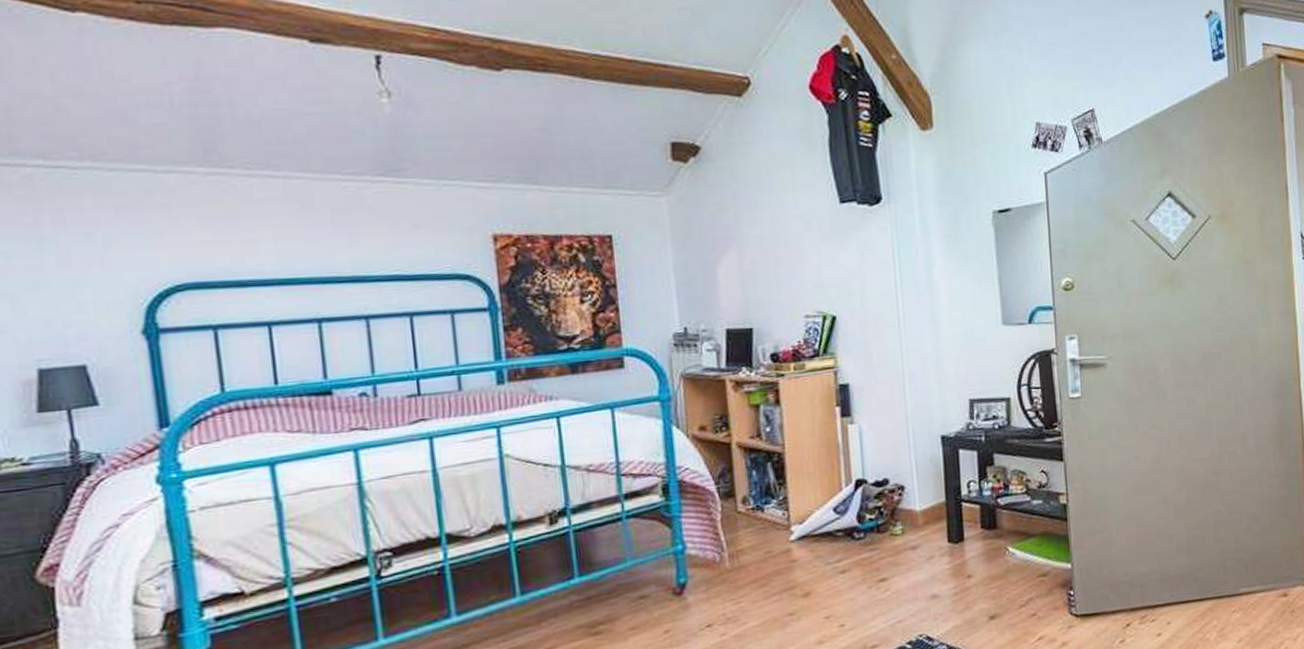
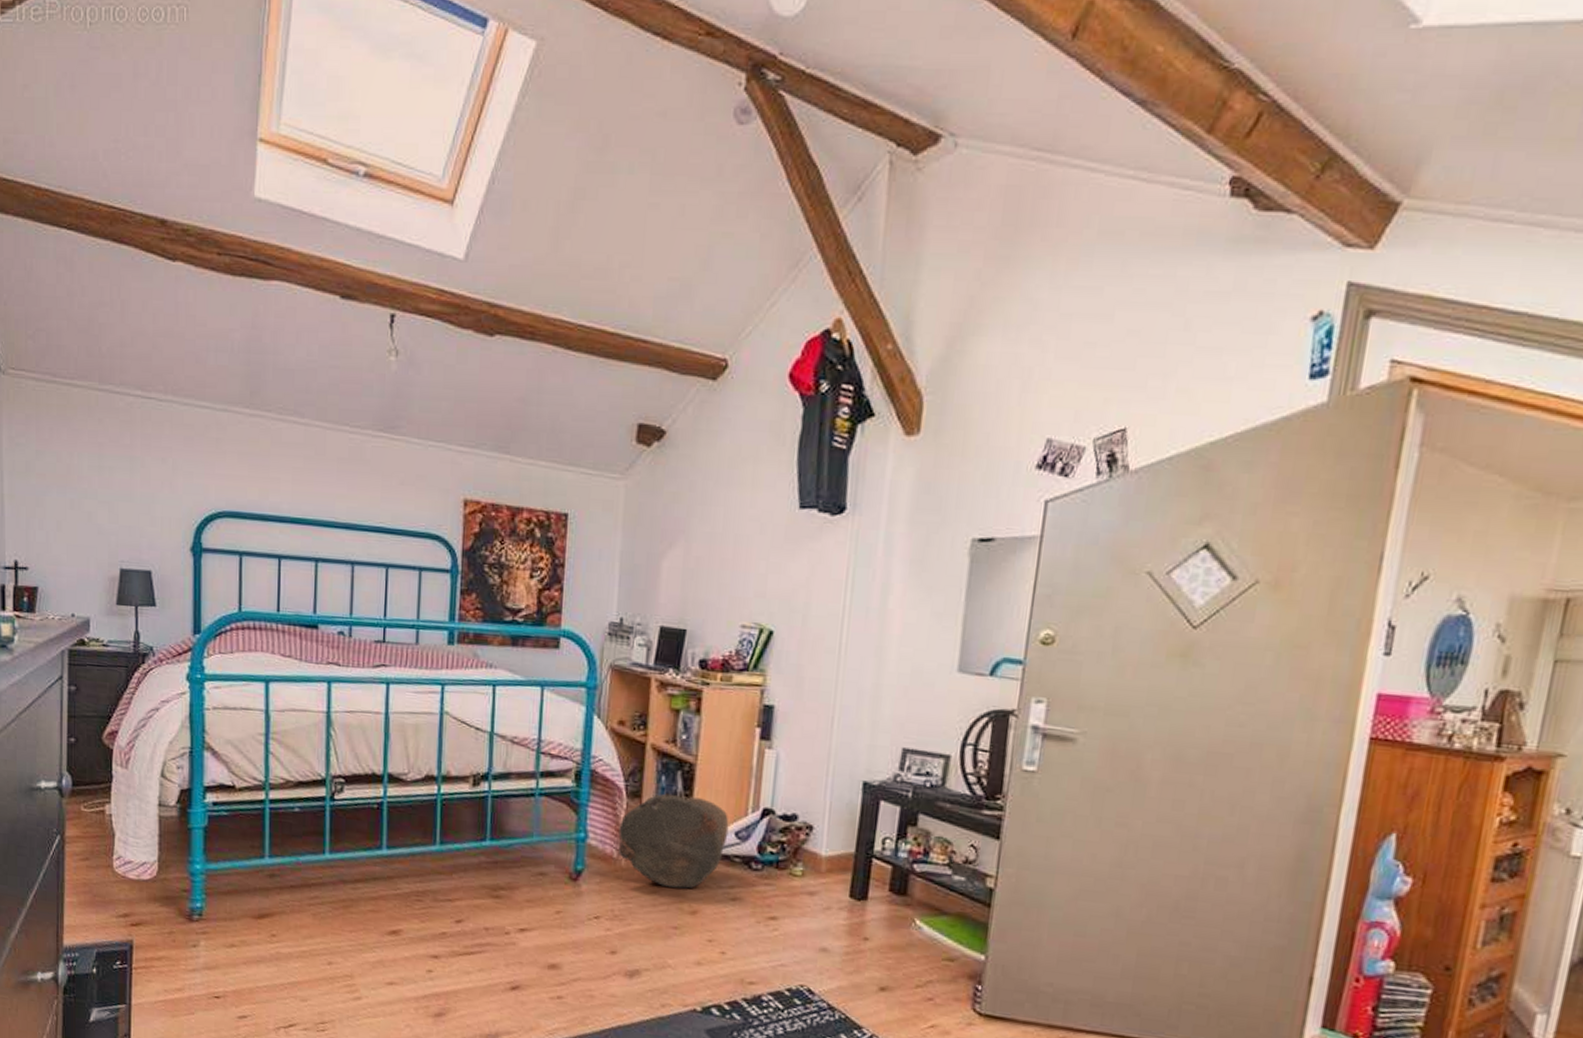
bag: none [717,483,827,577] -> present [617,793,729,889]

